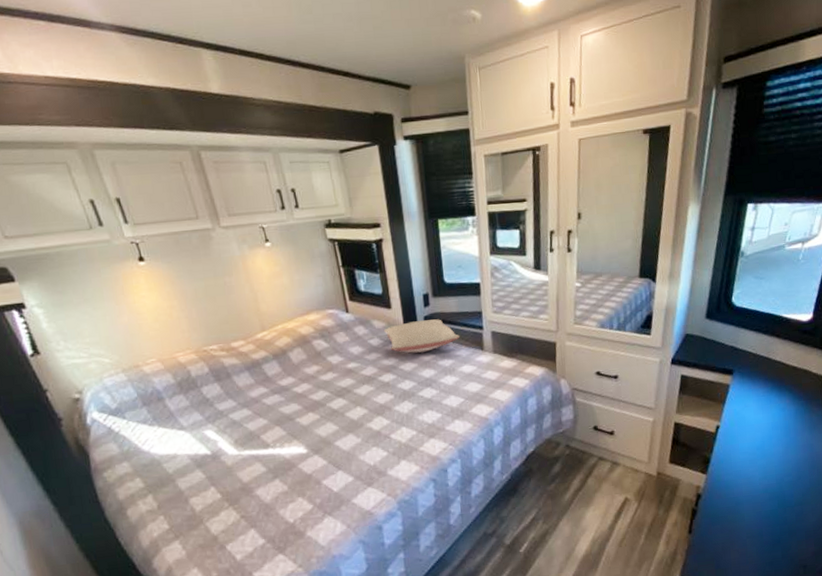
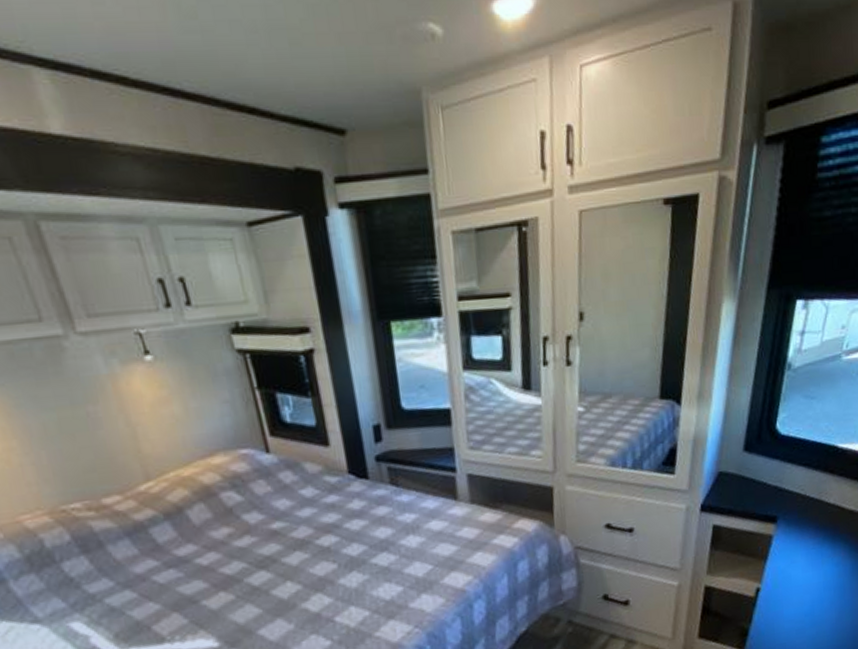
pillow: present [383,319,460,353] -> none [319,459,426,507]

